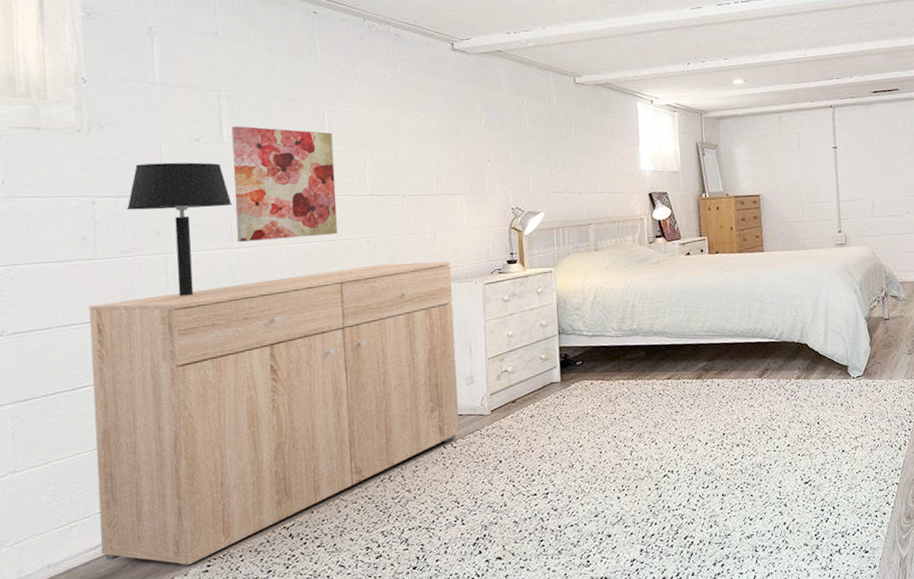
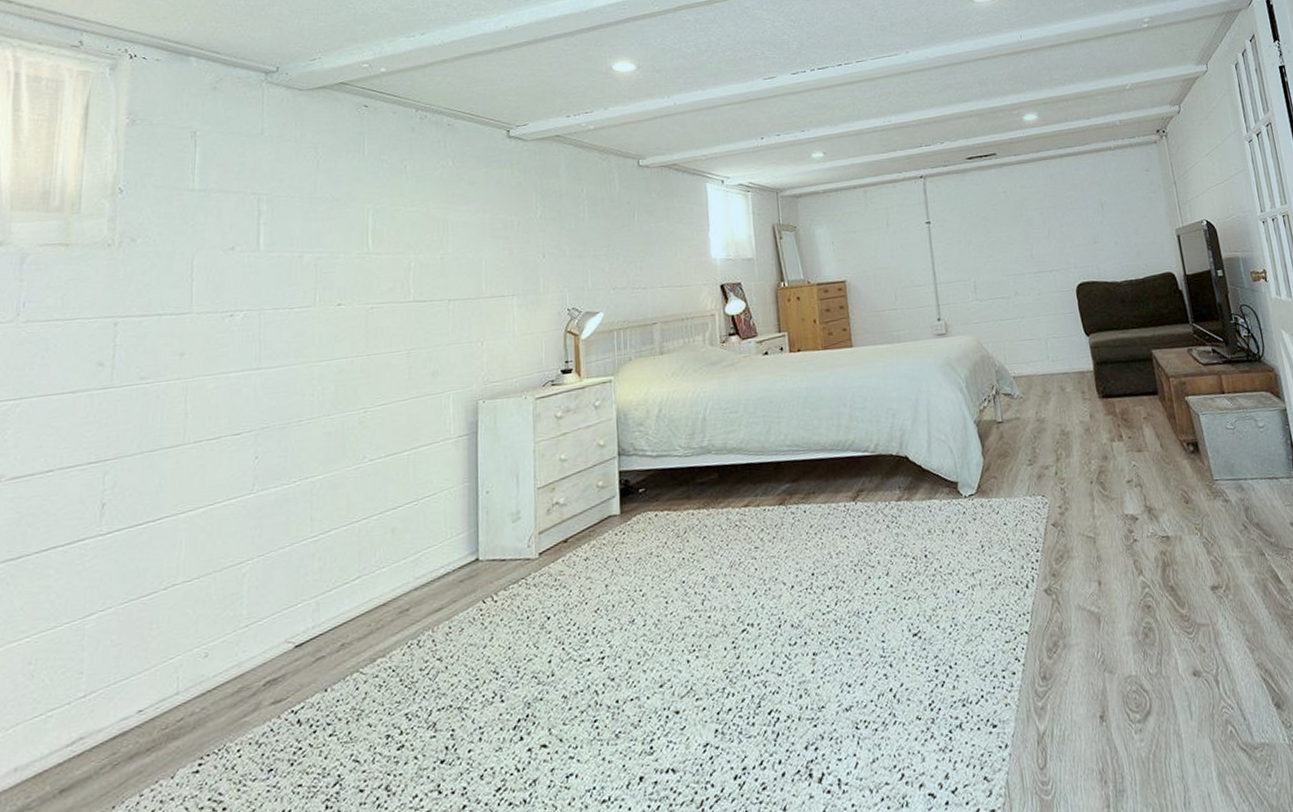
dresser: present [89,262,460,567] -> none [78,374,502,766]
table lamp: present [127,162,233,296] -> none [151,273,264,427]
wall art: present [231,126,337,242] -> none [266,231,376,361]

